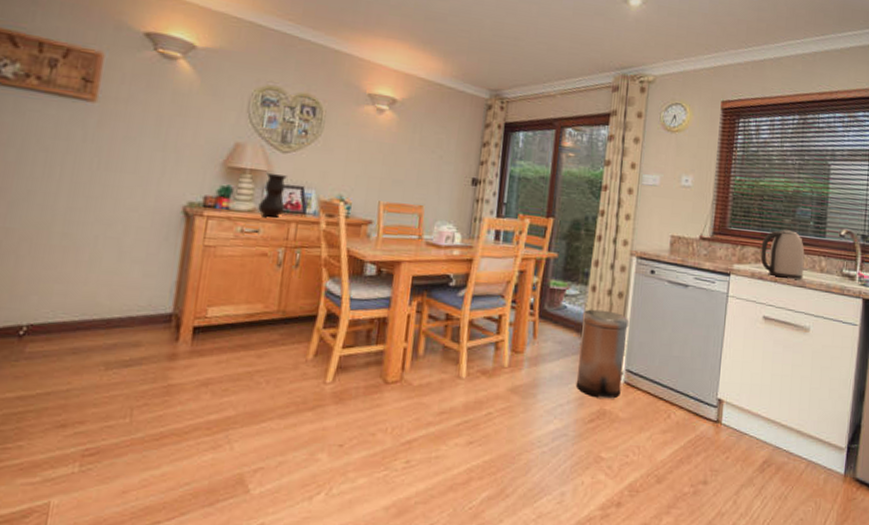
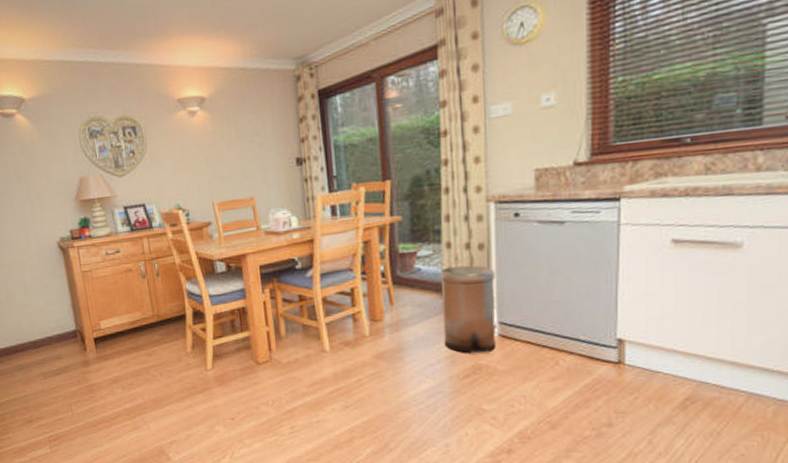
vase: present [258,172,287,219] -> none [111,197,135,239]
kettle: present [760,229,805,281] -> none [662,126,730,191]

